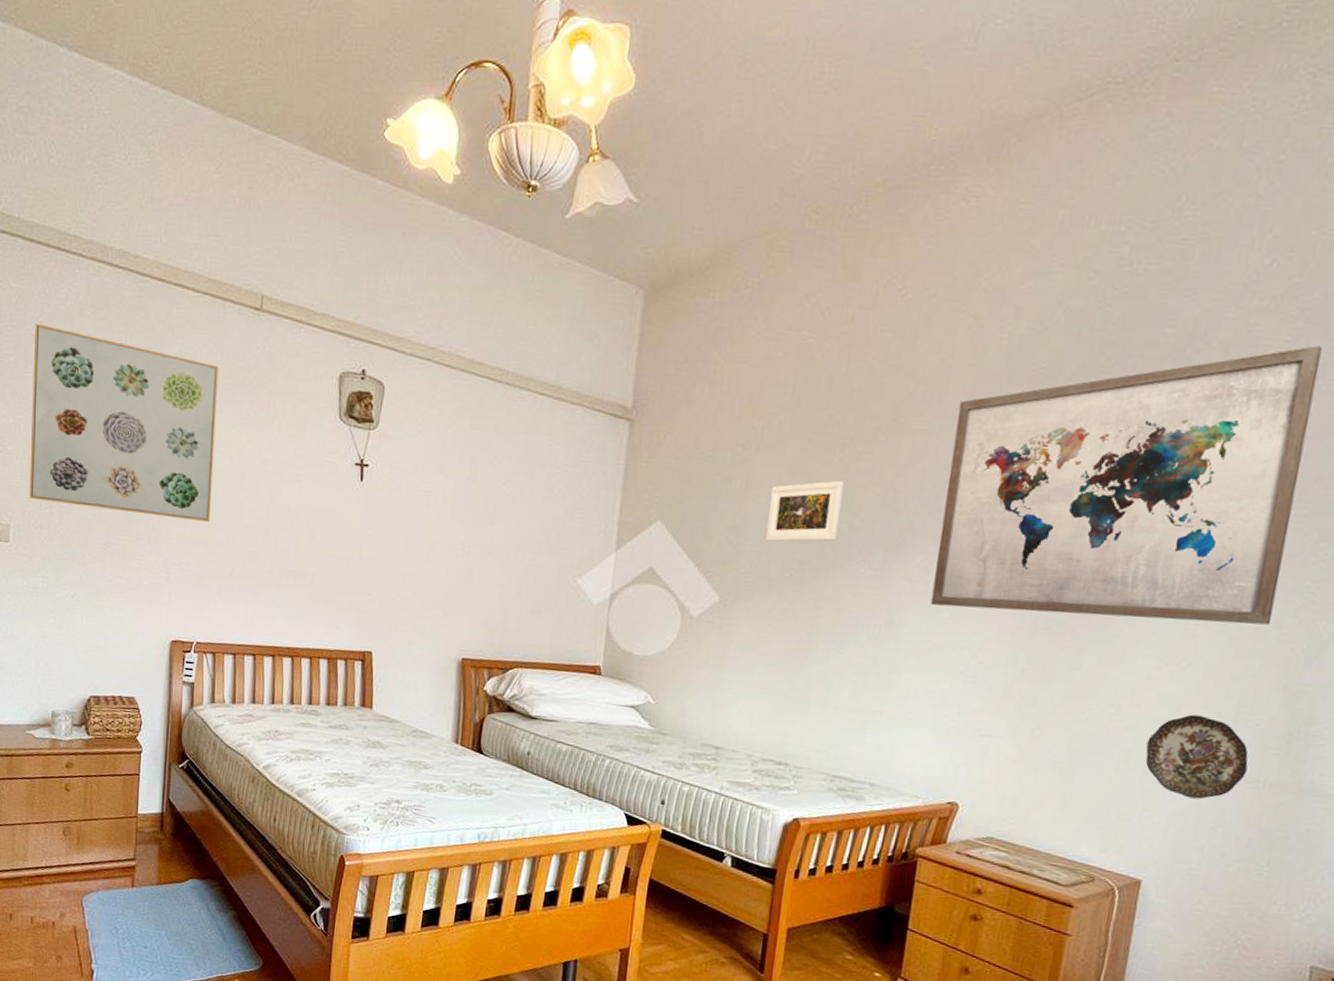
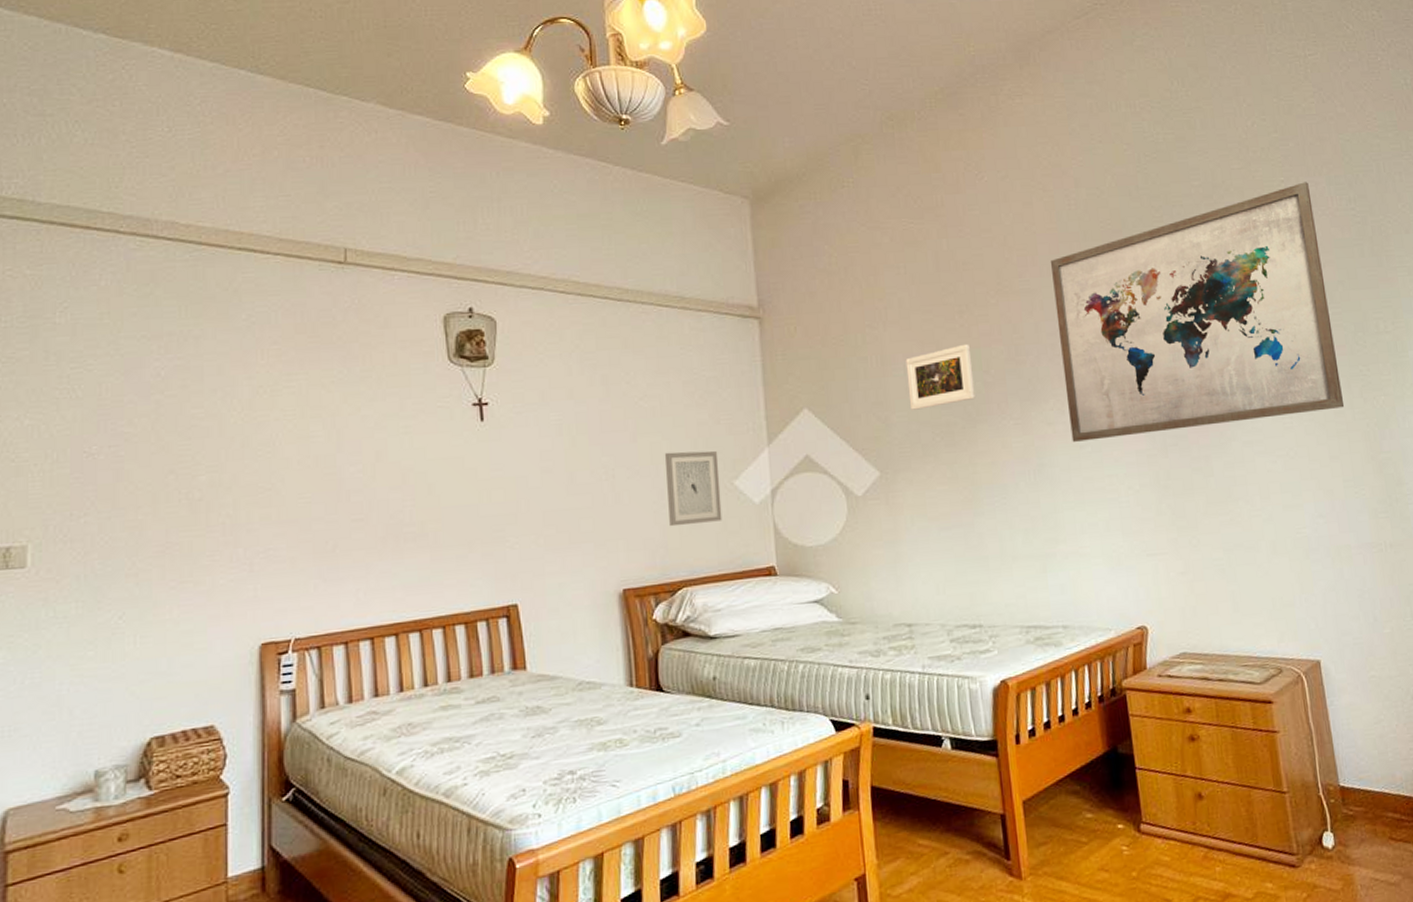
wall art: present [29,323,219,522] -> none [54,309,301,510]
wall art: none [512,540,567,614] -> present [664,450,723,527]
decorative plate: present [1145,714,1249,799] -> none [1285,496,1369,573]

